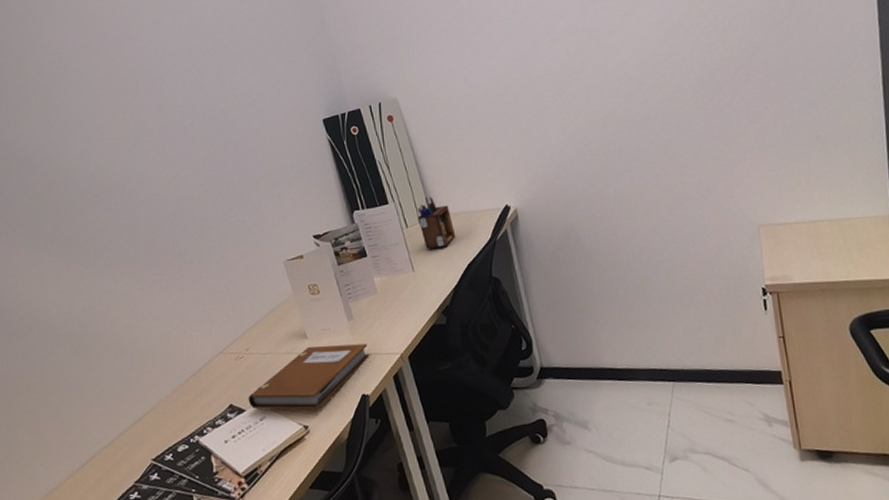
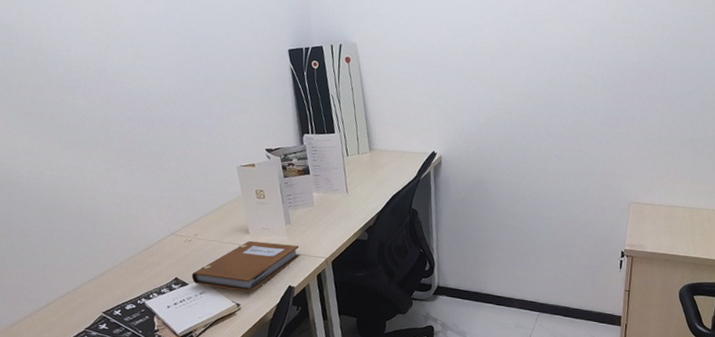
desk organizer: present [417,196,456,249] -> none [358,133,388,178]

